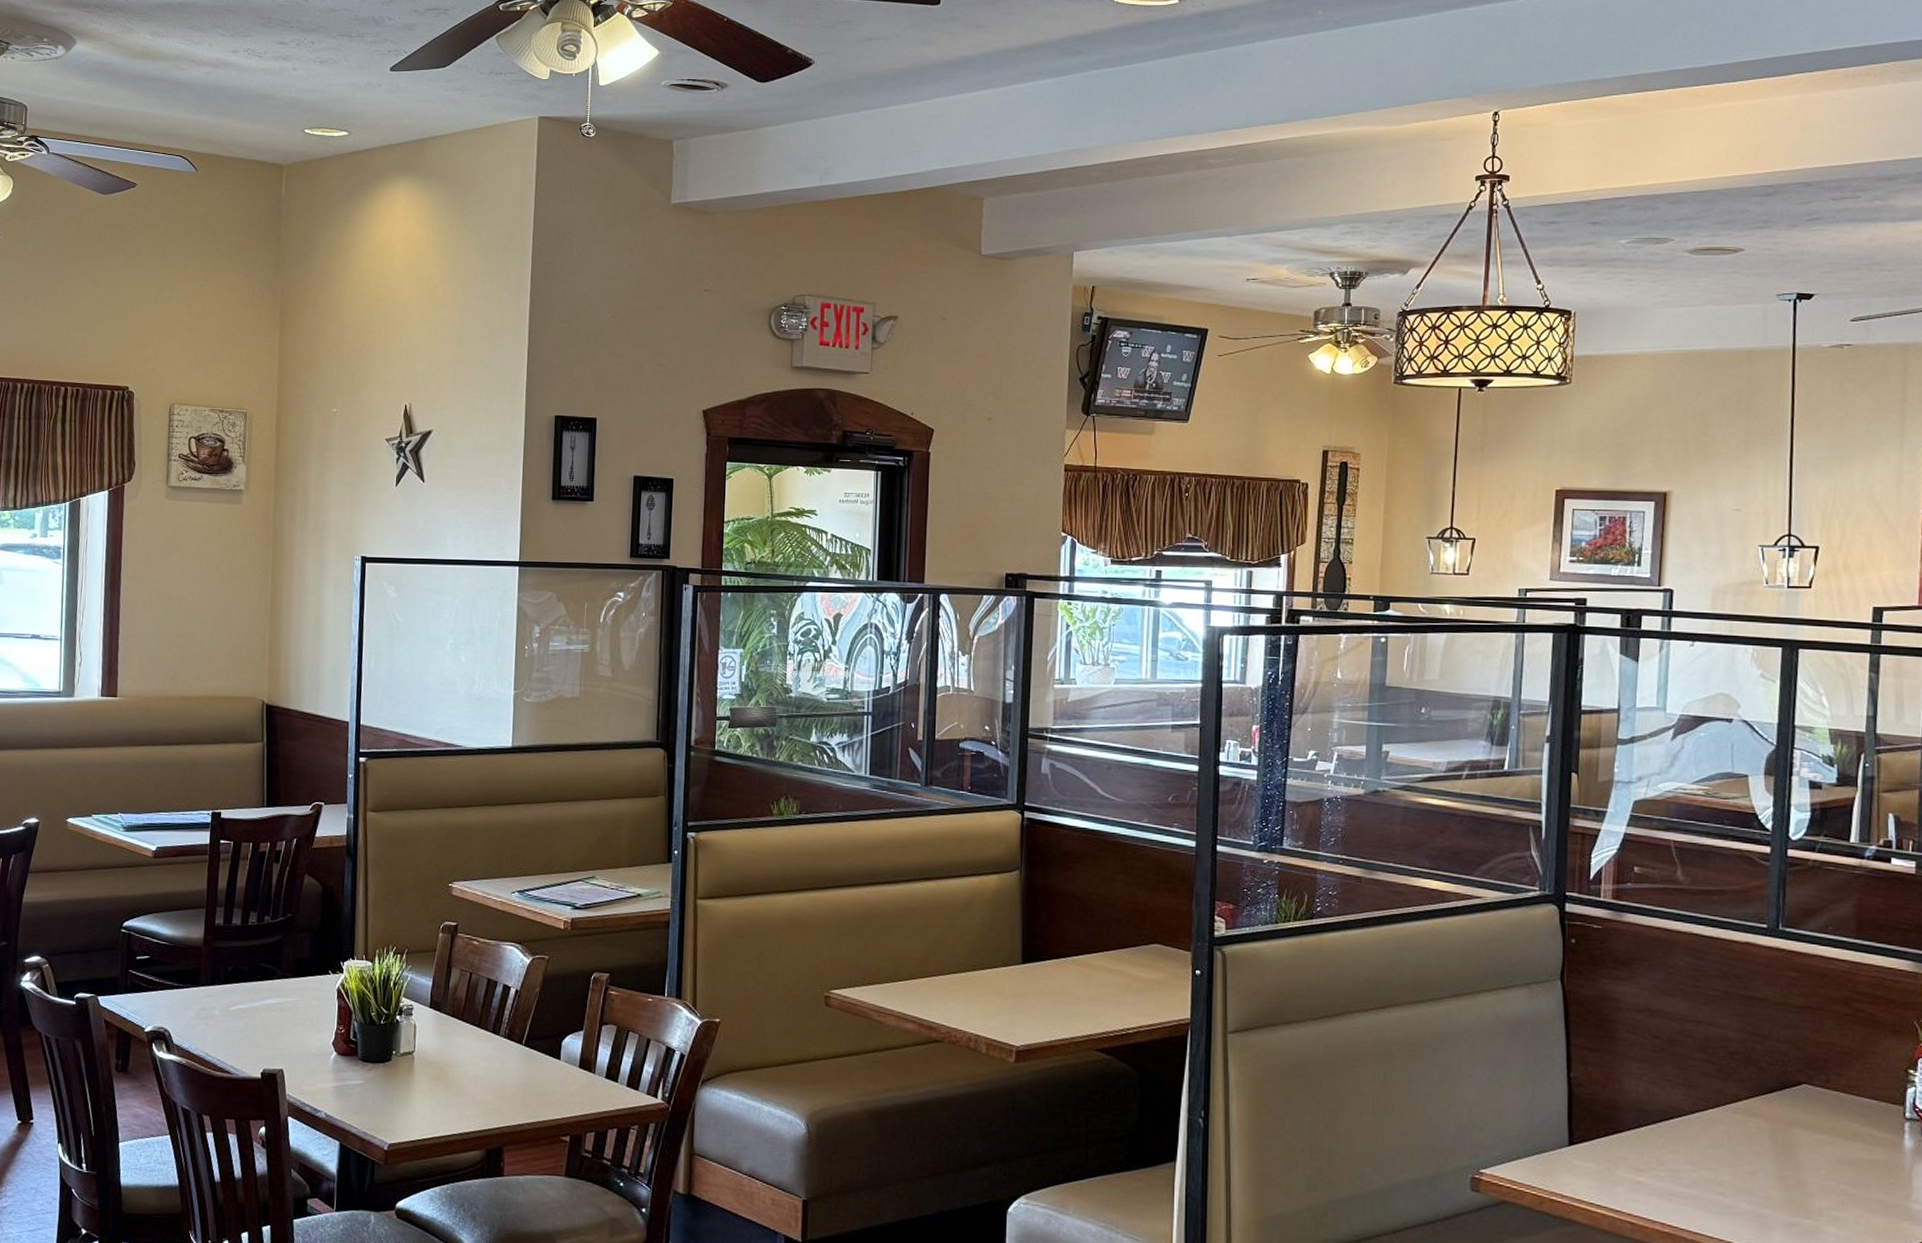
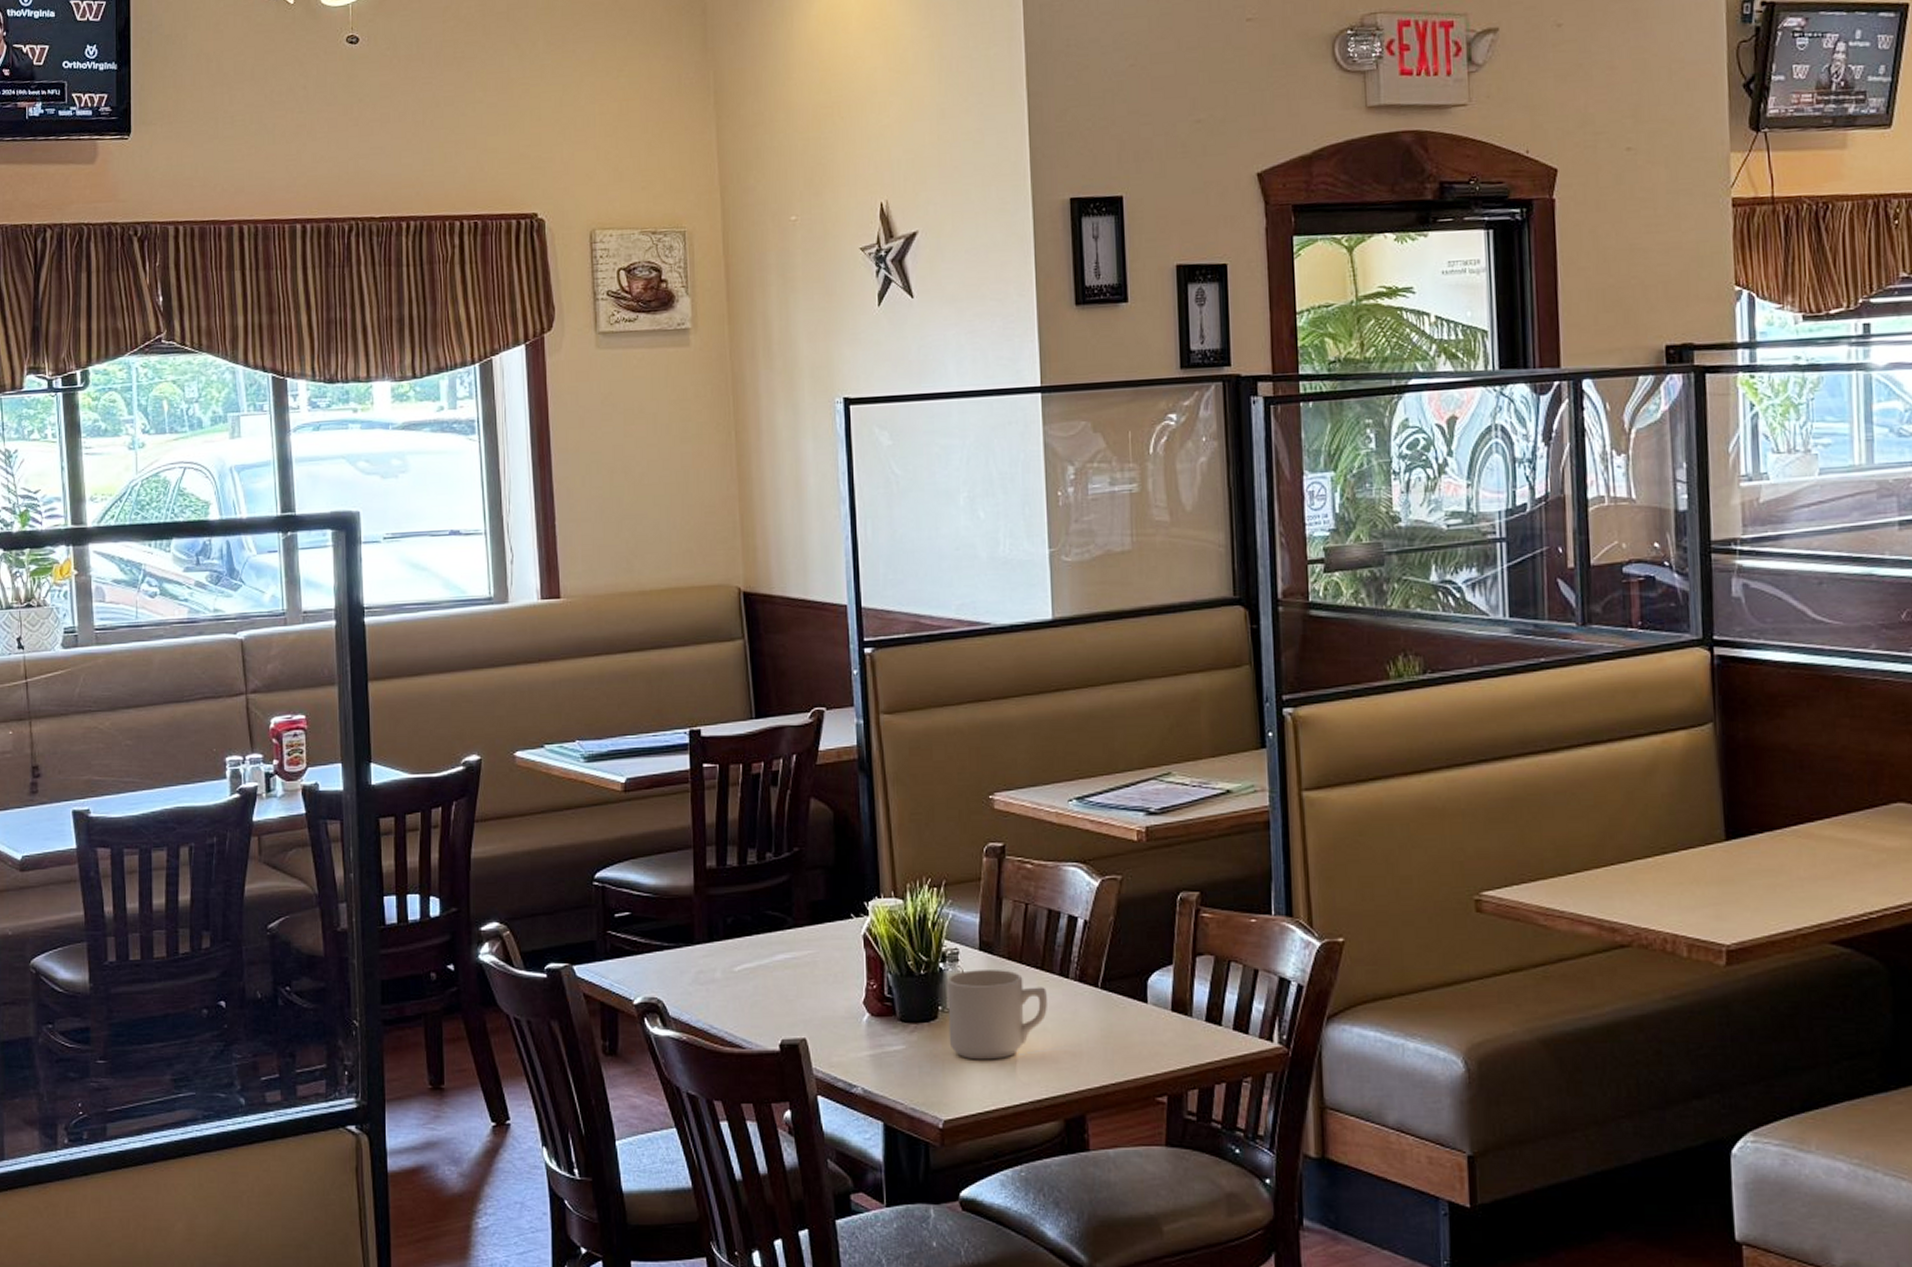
mug: none [399,1023,481,1097] -> present [947,970,1047,1060]

